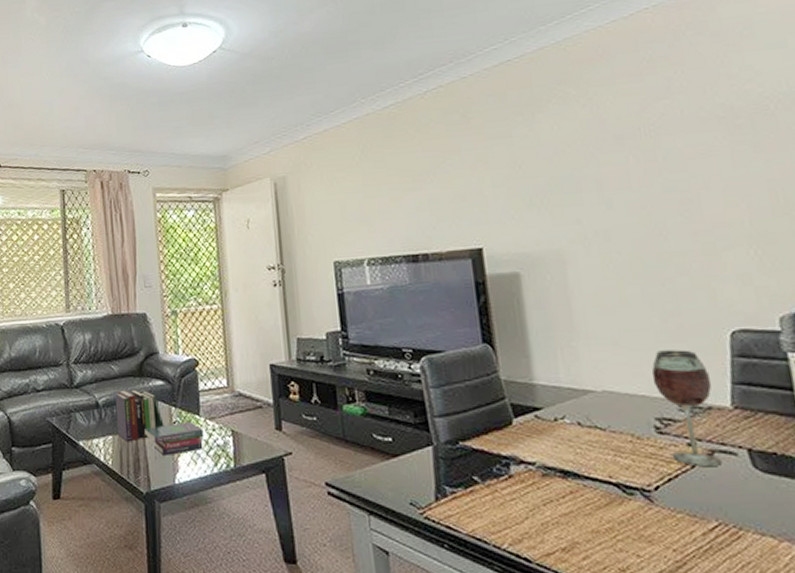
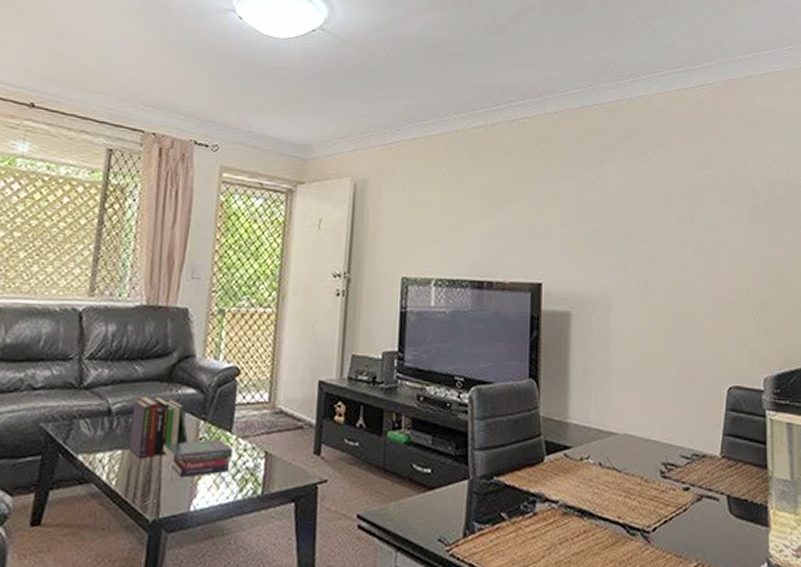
wineglass: present [651,350,723,466] -> none [664,399,709,510]

